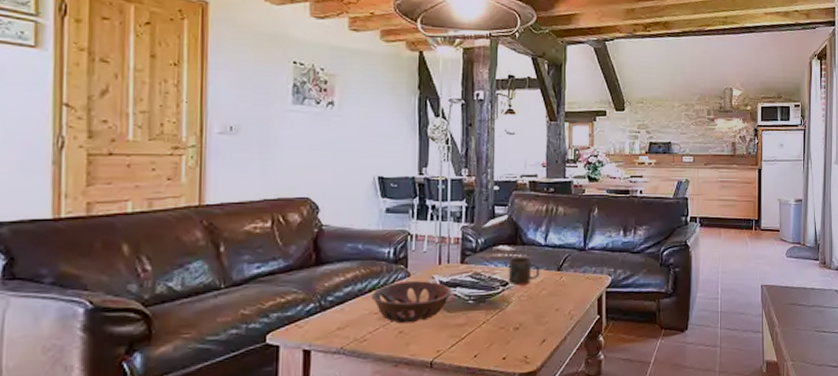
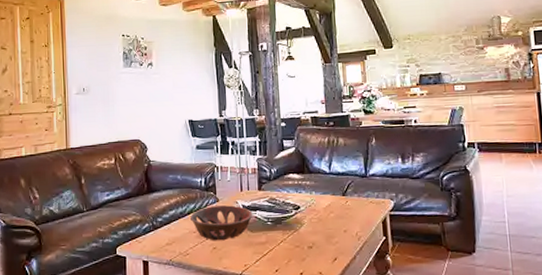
mug: present [508,257,539,286] -> none [298,184,327,209]

